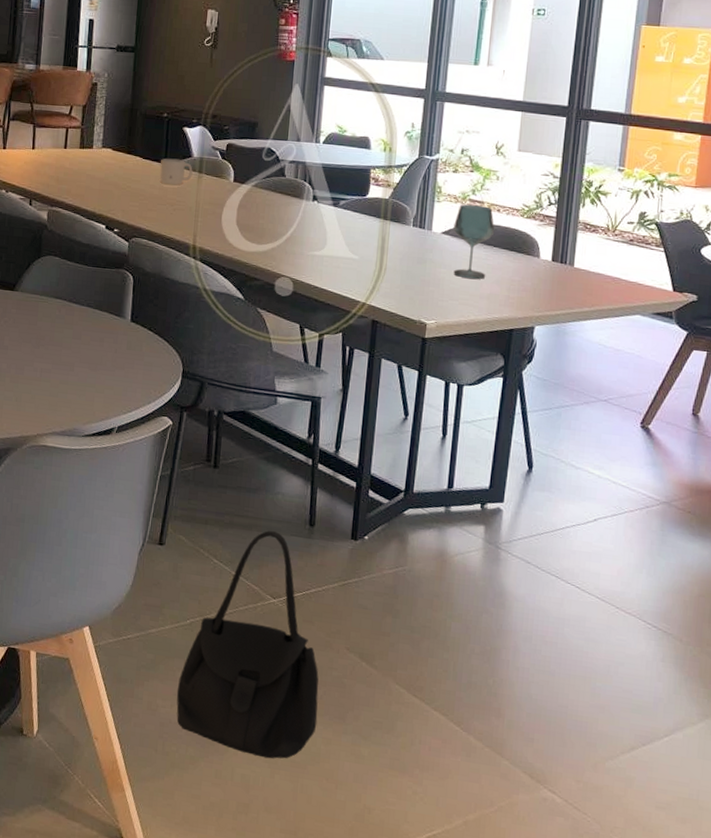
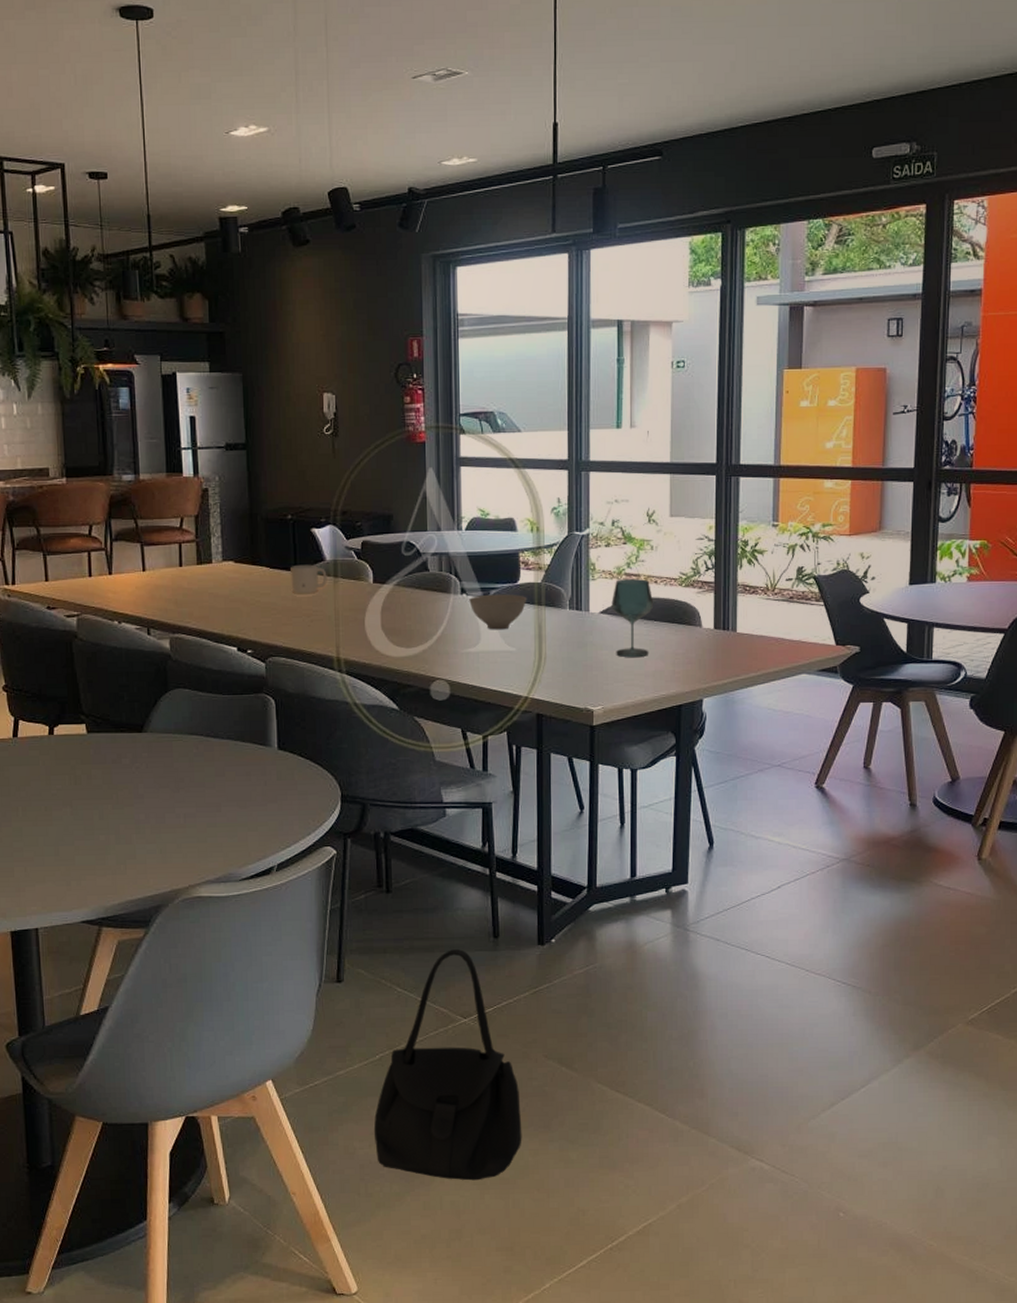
bowl: none [319,204,374,238] -> present [469,594,527,630]

